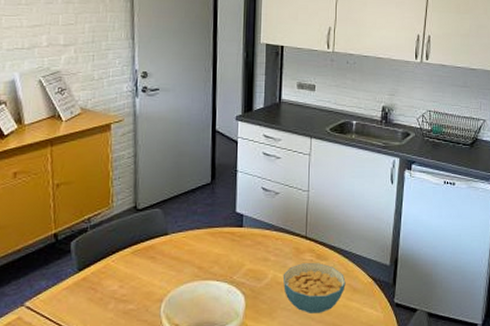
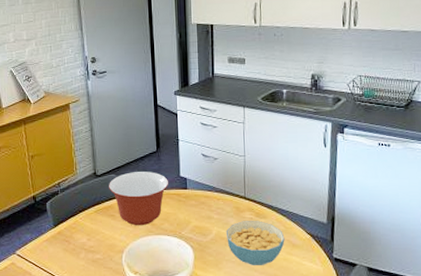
mixing bowl: none [151,206,223,270] -> present [109,172,169,226]

